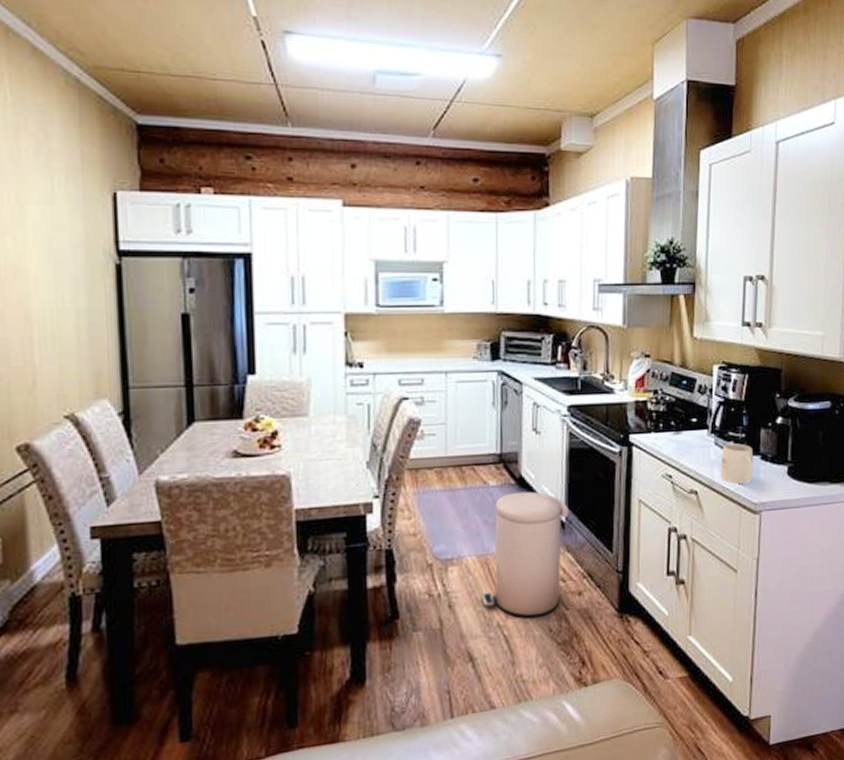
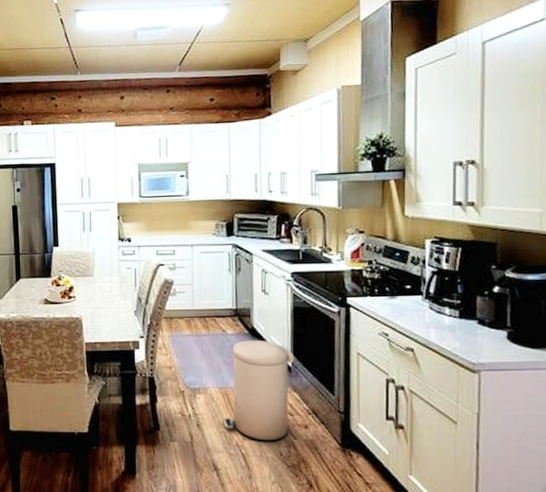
mug: present [720,442,754,485] -> none [435,308,471,346]

